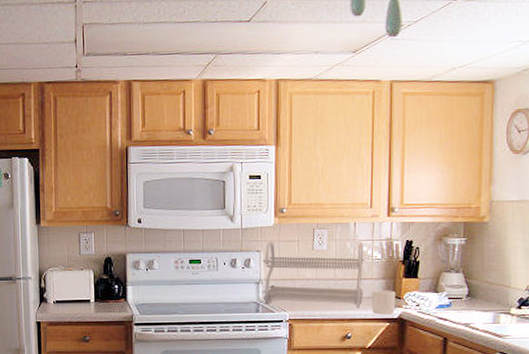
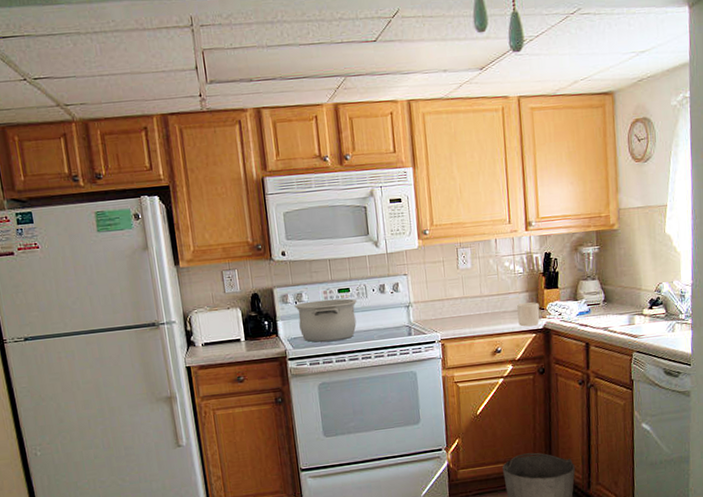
cooking pot: none [145,269,208,311] -> present [294,298,358,343]
dish rack: present [262,241,364,307] -> none [411,258,509,327]

